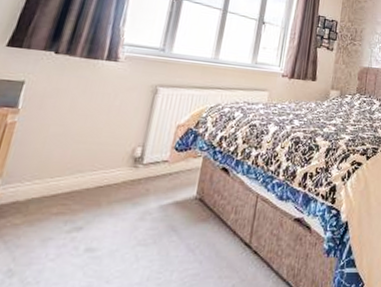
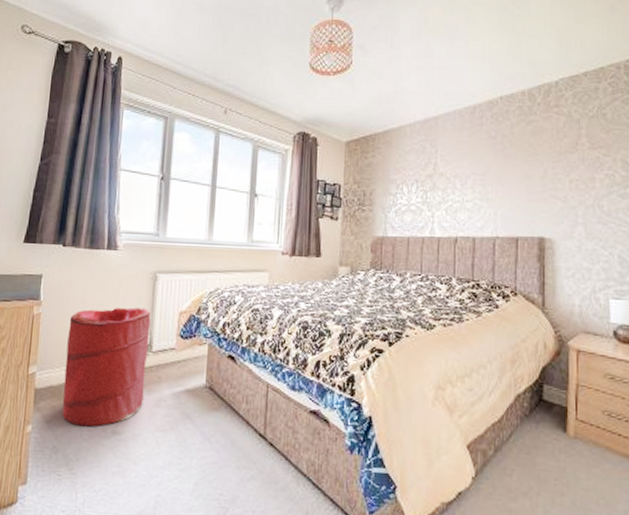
laundry hamper: none [25,119,146,245] -> present [62,307,151,427]

